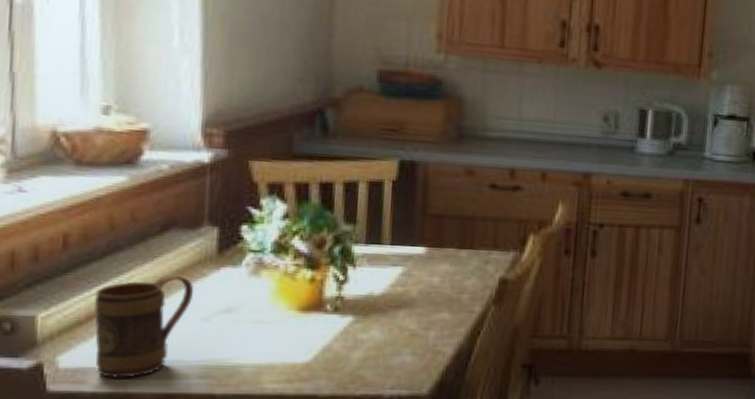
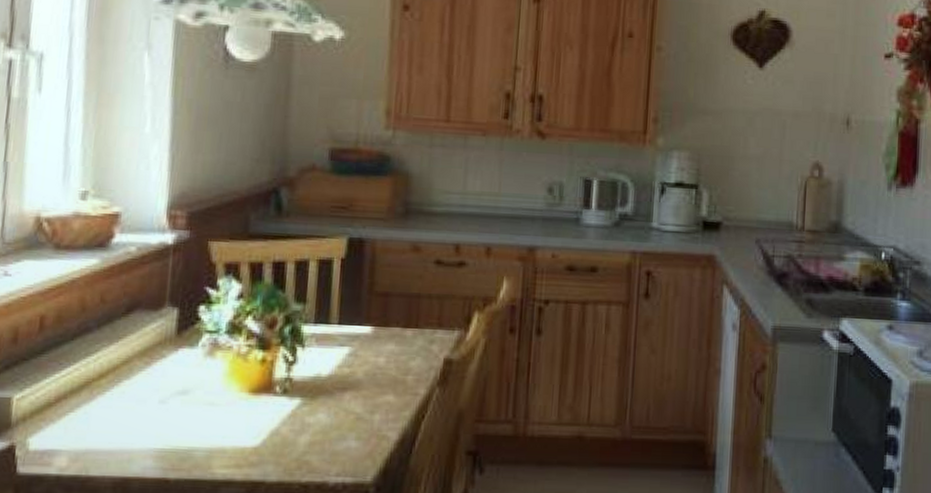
mug: present [93,274,193,378] -> none [61,356,153,461]

